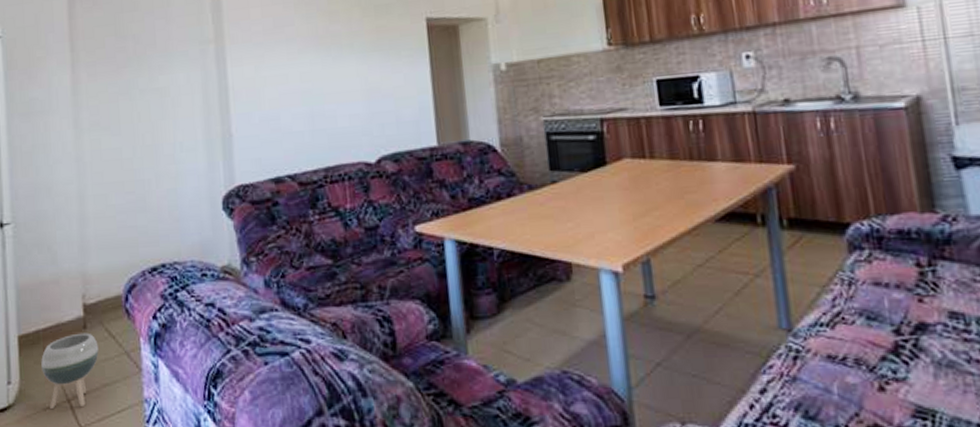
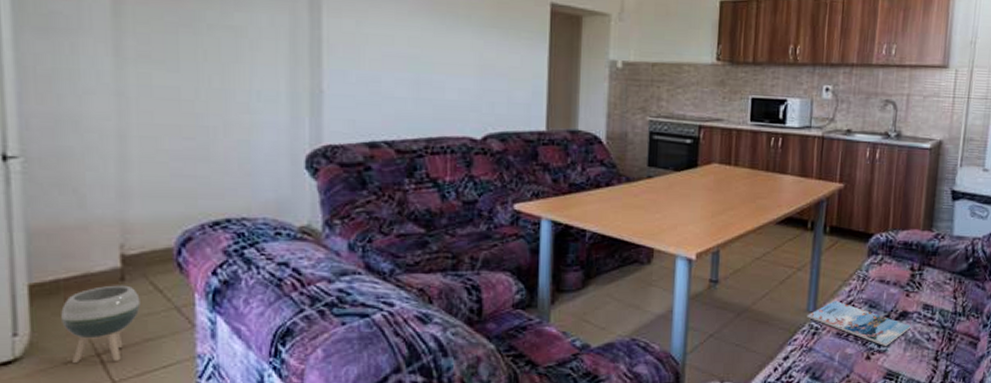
magazine: none [780,313,937,373] -> present [807,301,911,347]

